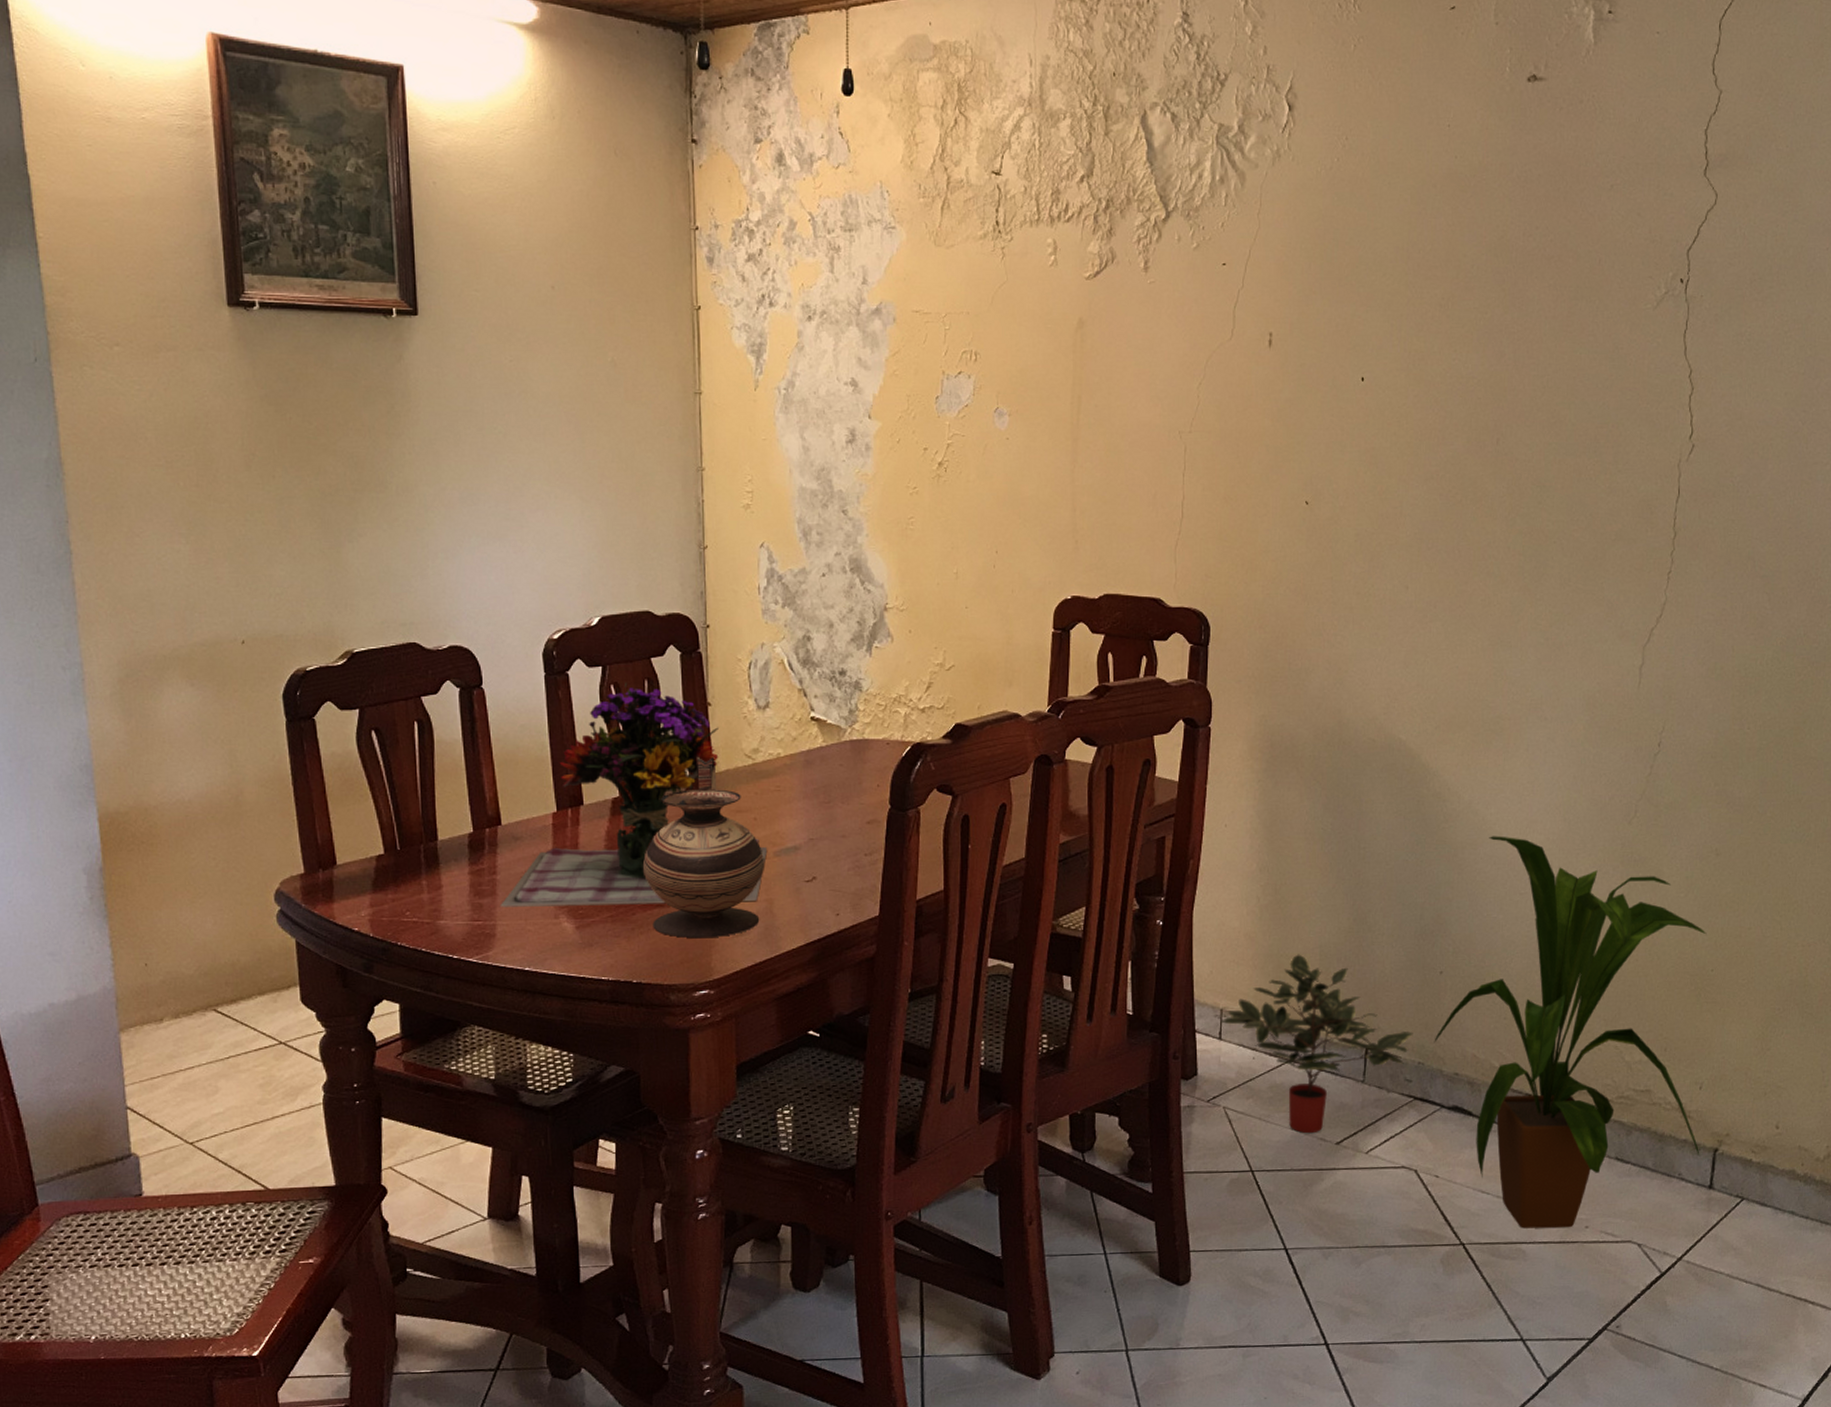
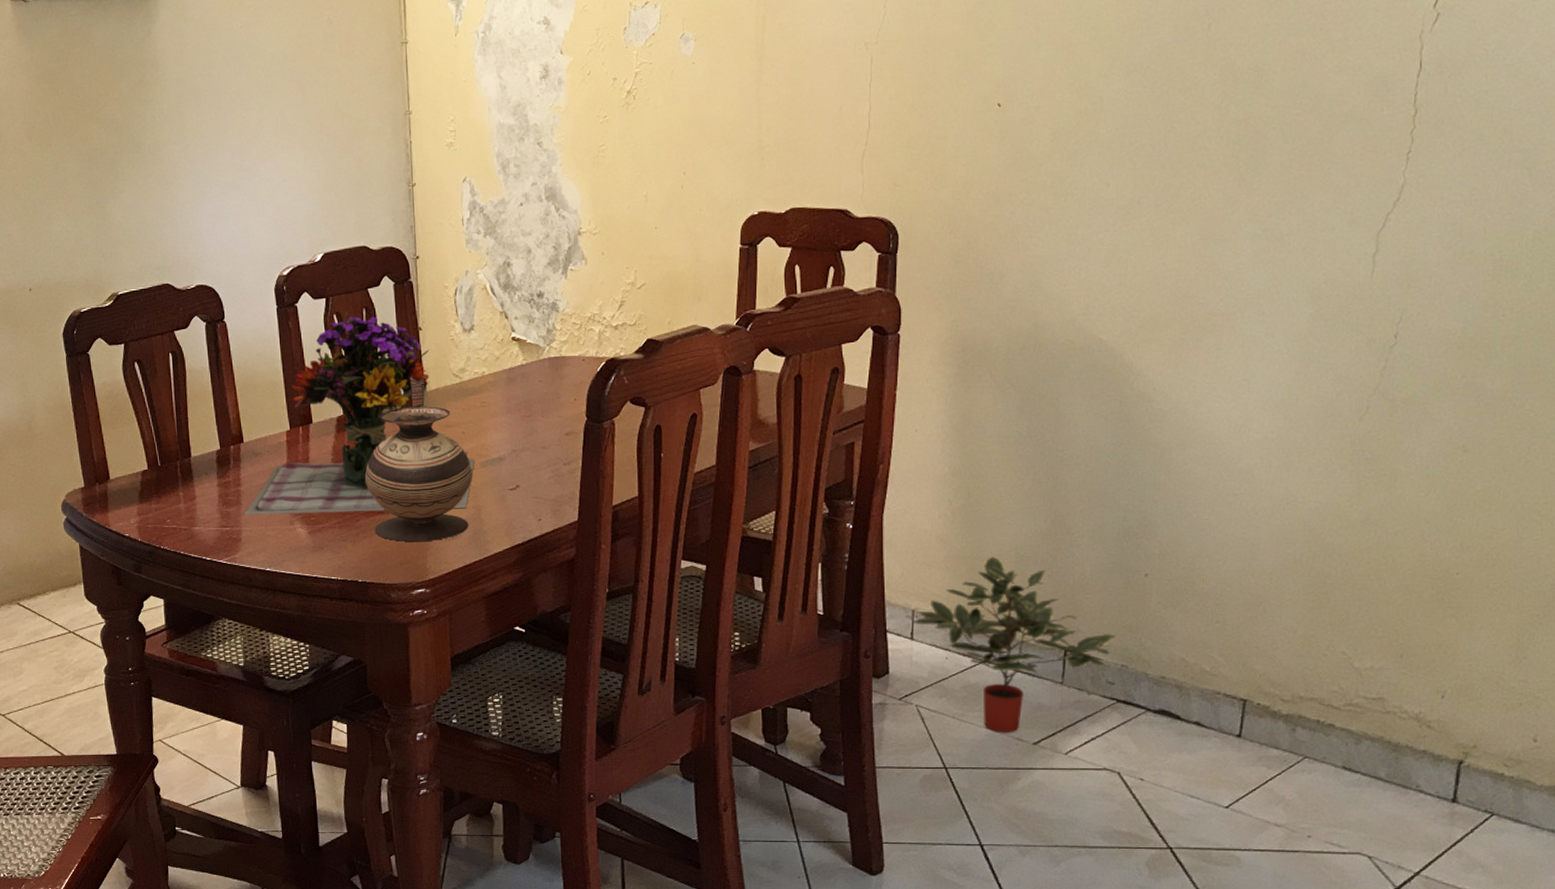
house plant: present [1434,836,1707,1229] -> none [1138,435,1452,837]

